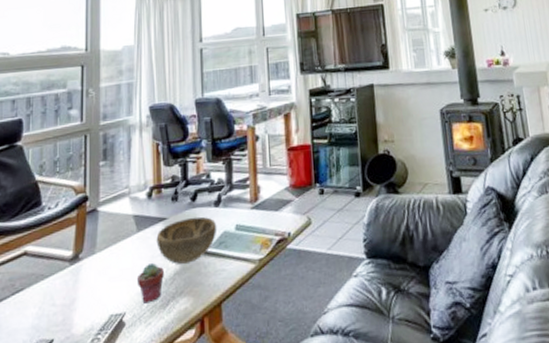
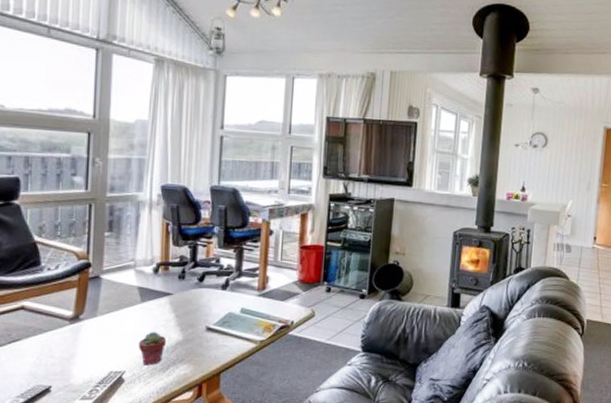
decorative bowl: present [156,216,217,264] -> none [160,296,223,336]

